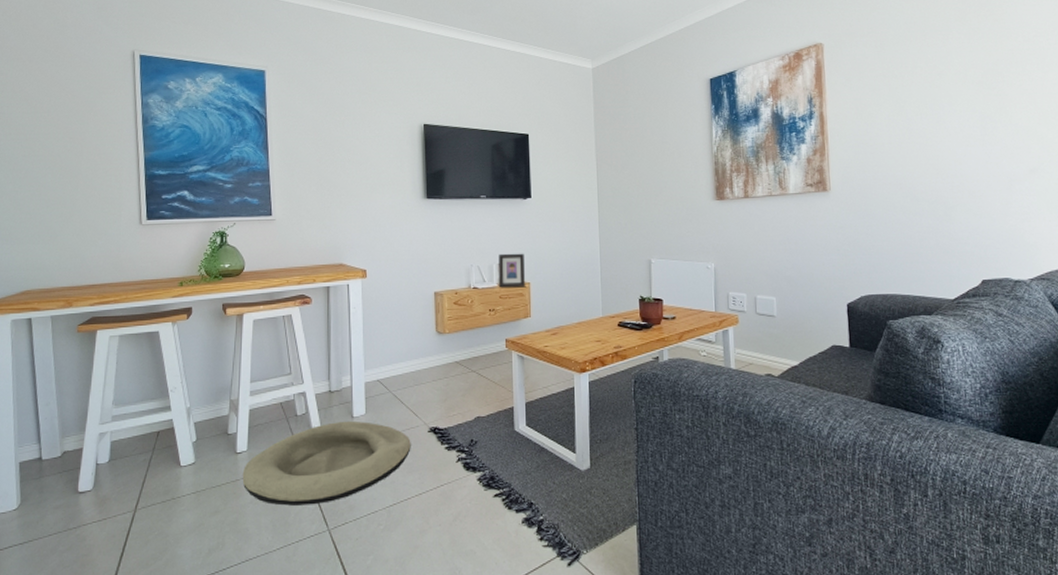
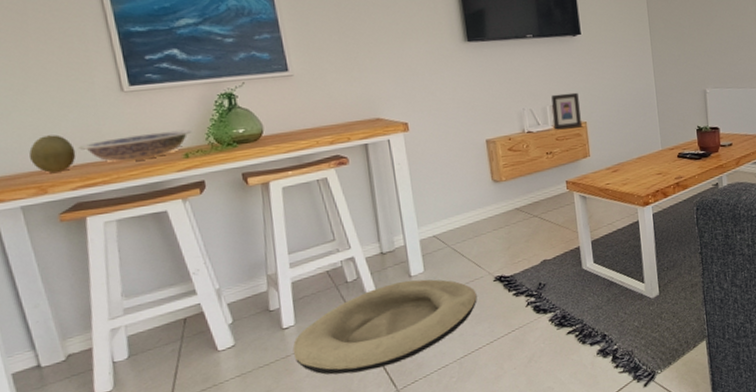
fruit: none [65,257,98,289] -> present [29,134,76,173]
bowl: none [101,261,188,285] -> present [78,129,192,162]

